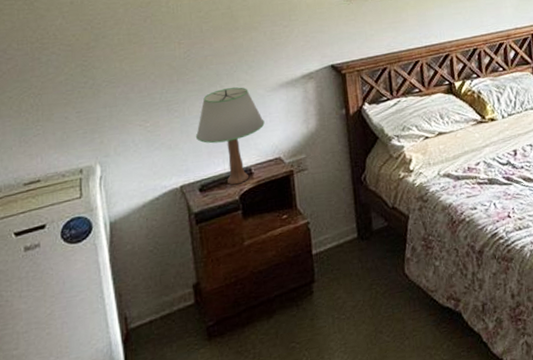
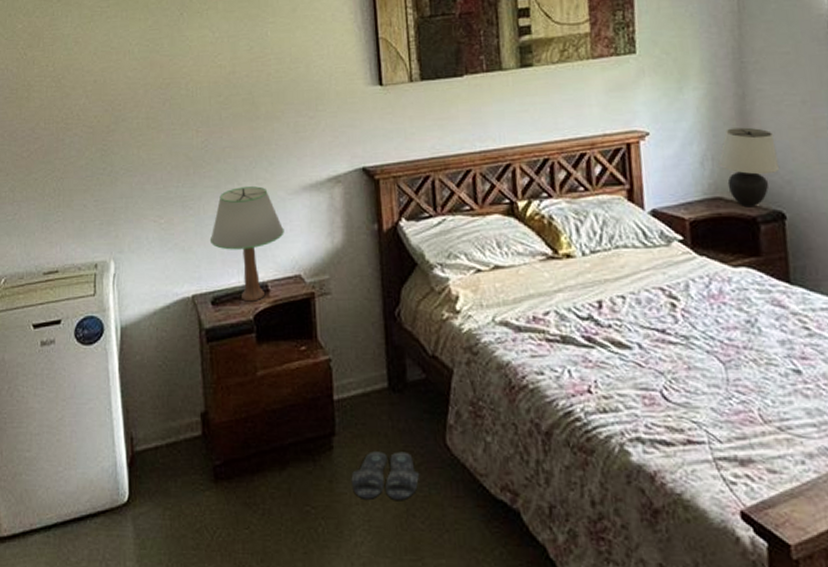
slippers: none [329,285,385,328] -> present [351,451,420,501]

